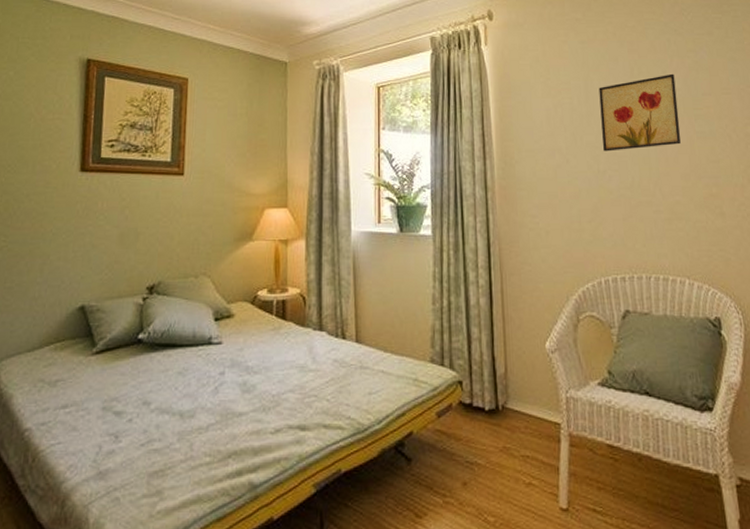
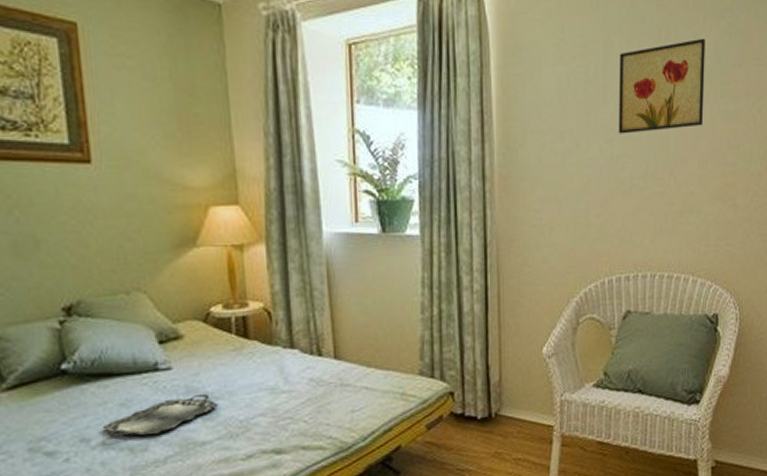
serving tray: none [161,367,256,403] -> present [102,393,219,437]

